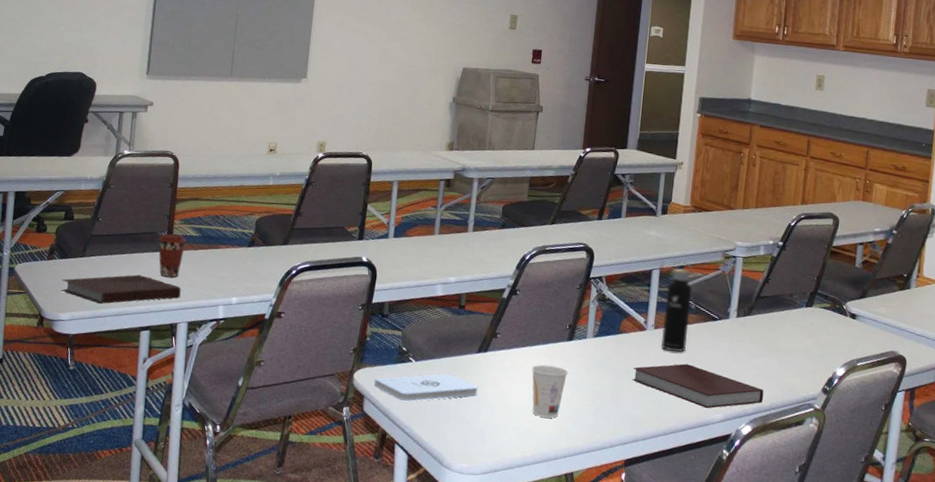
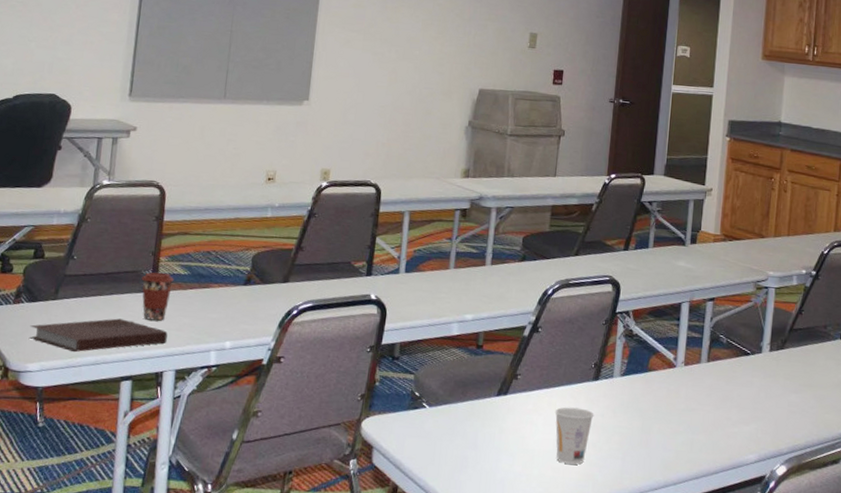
notepad: present [373,373,479,402] -> none [383,419,498,452]
notebook: present [632,363,764,409] -> none [661,402,799,449]
water bottle: present [661,261,692,352] -> none [692,293,723,390]

